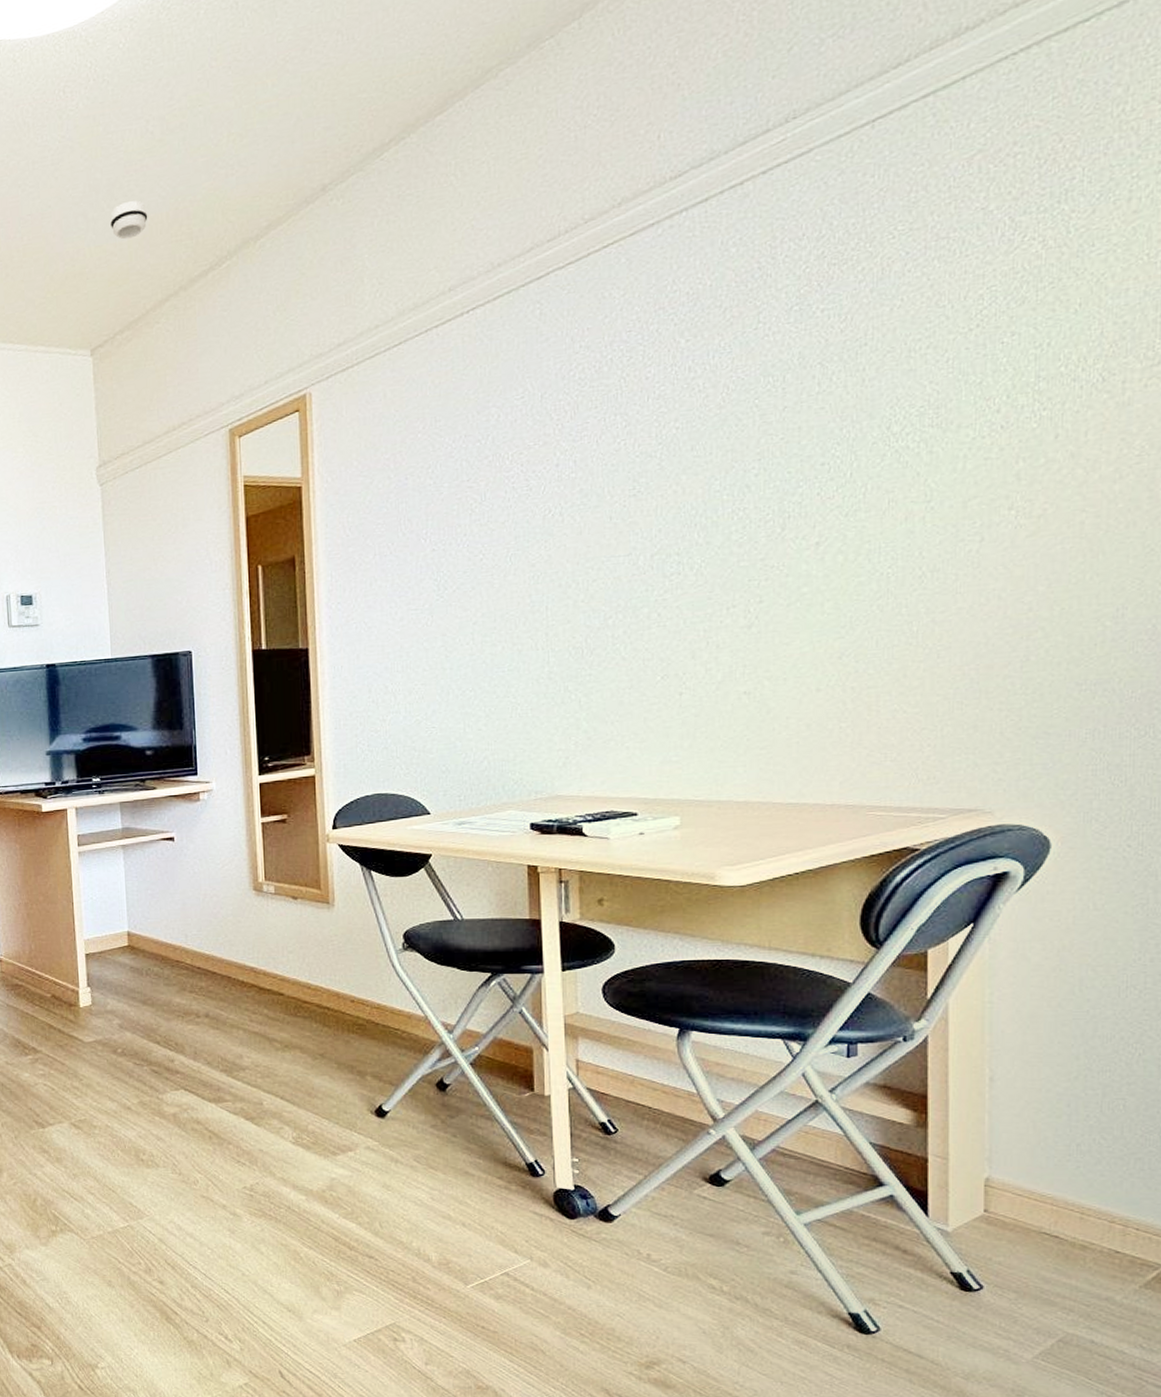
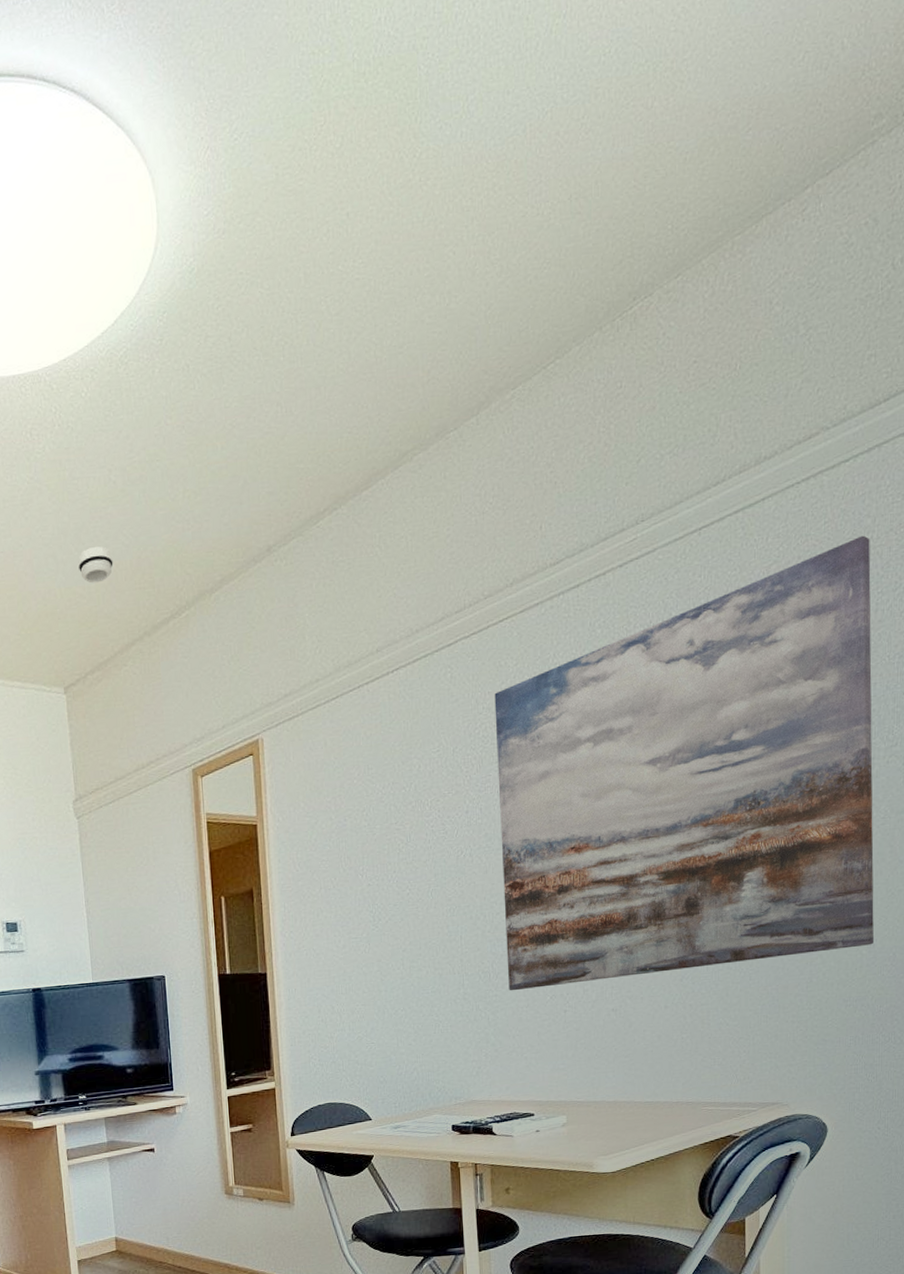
wall art: none [595,108,1124,670] -> present [494,535,874,991]

